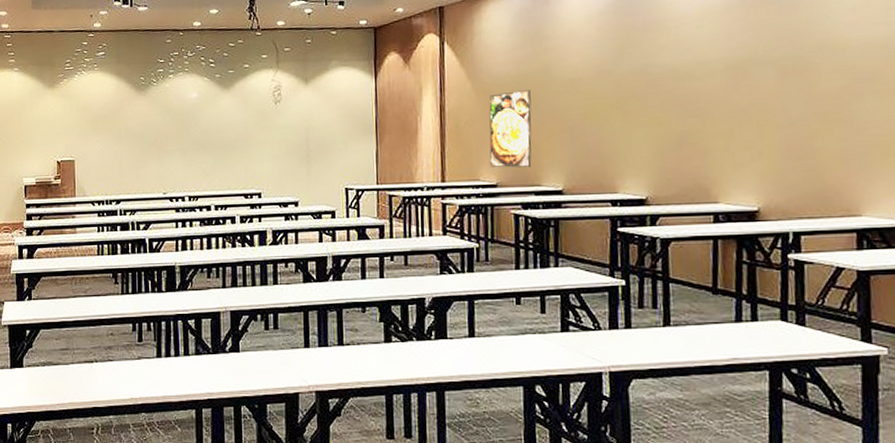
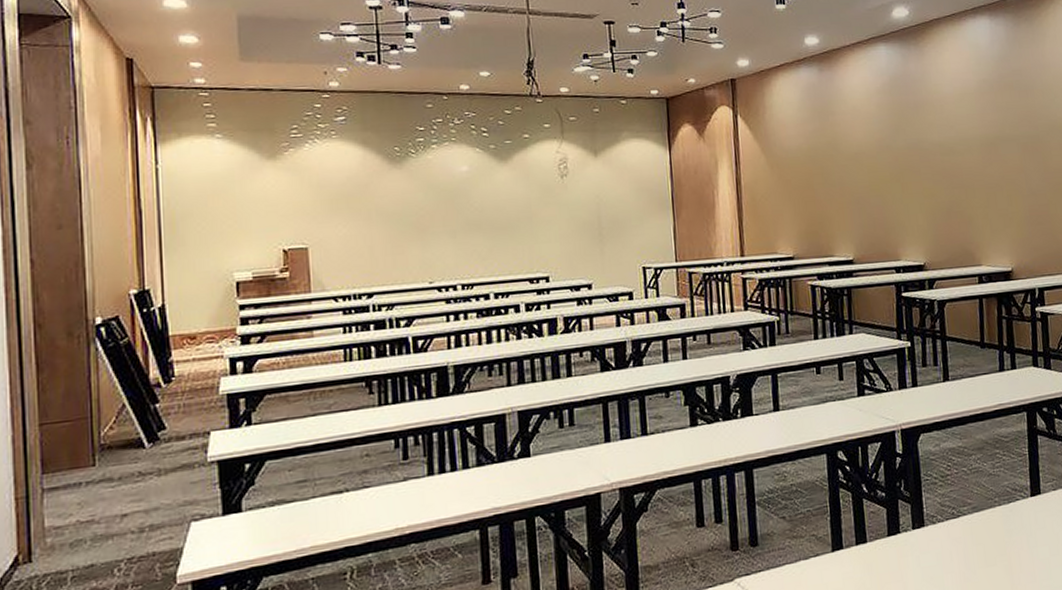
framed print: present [489,90,532,168] -> none [783,163,825,240]

